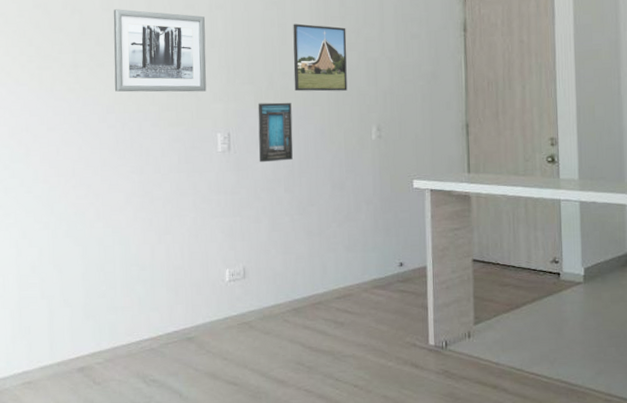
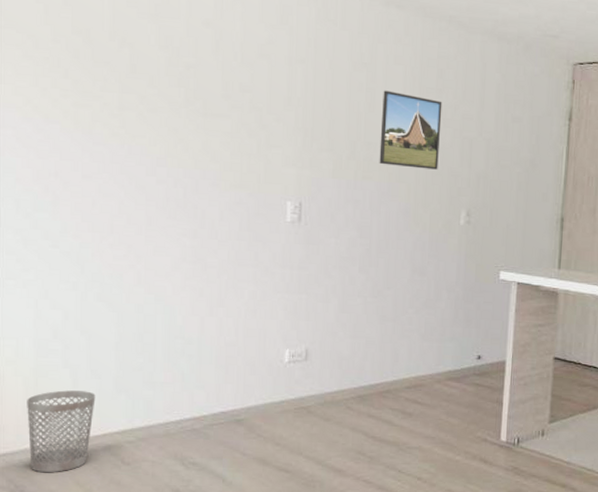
wastebasket: none [13,319,69,395] -> present [27,390,96,473]
wall art: present [113,9,207,92] -> none [169,48,282,154]
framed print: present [257,102,293,163] -> none [332,173,375,239]

